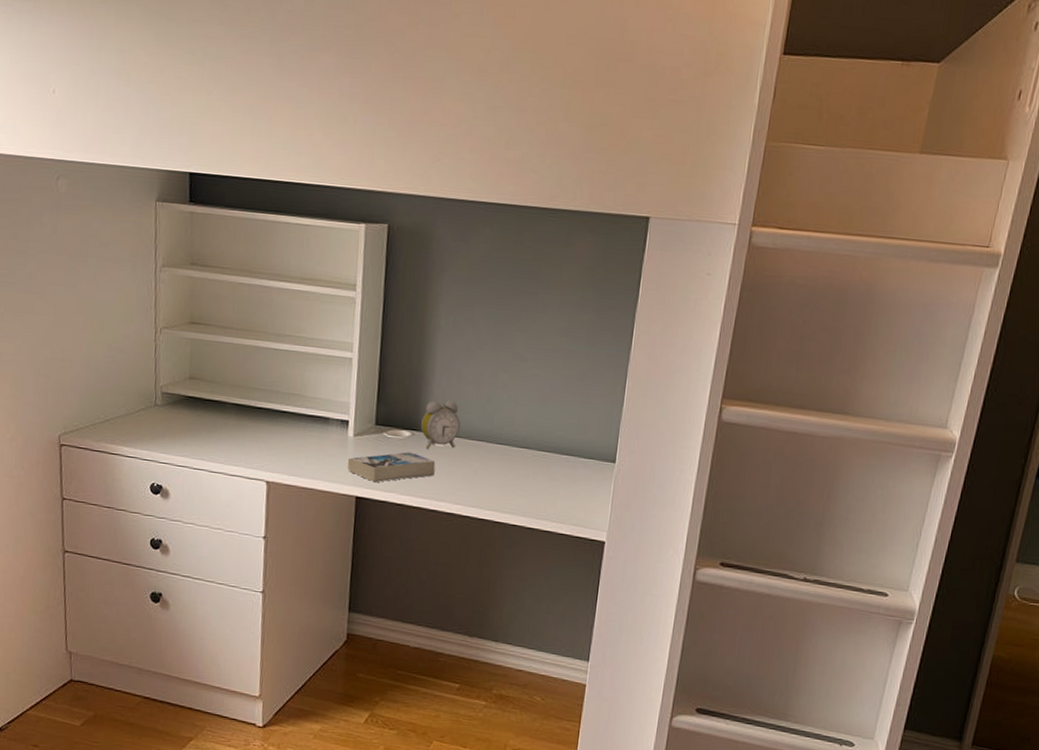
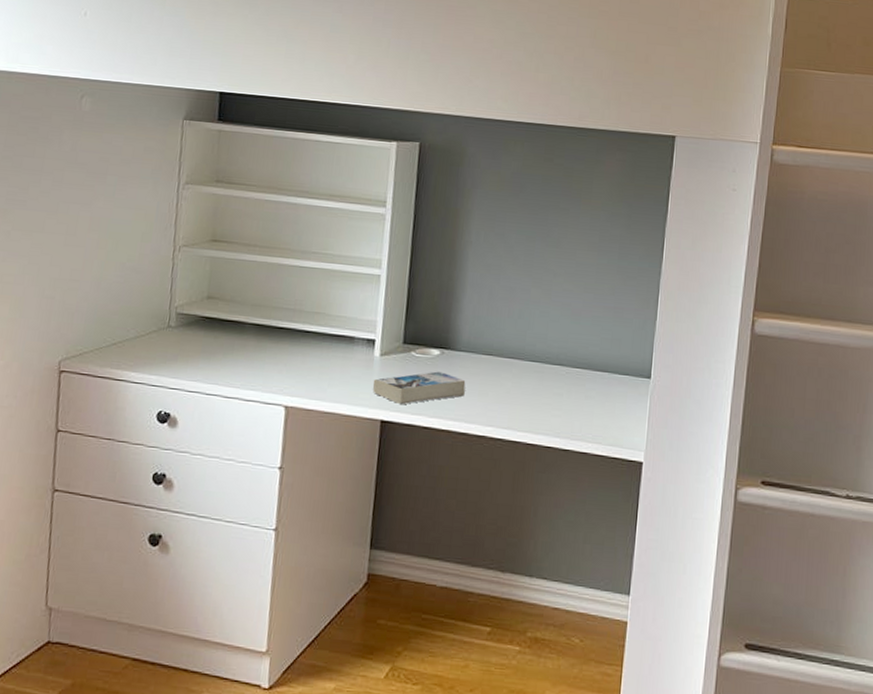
alarm clock: present [421,400,461,449] -> none [451,317,492,368]

